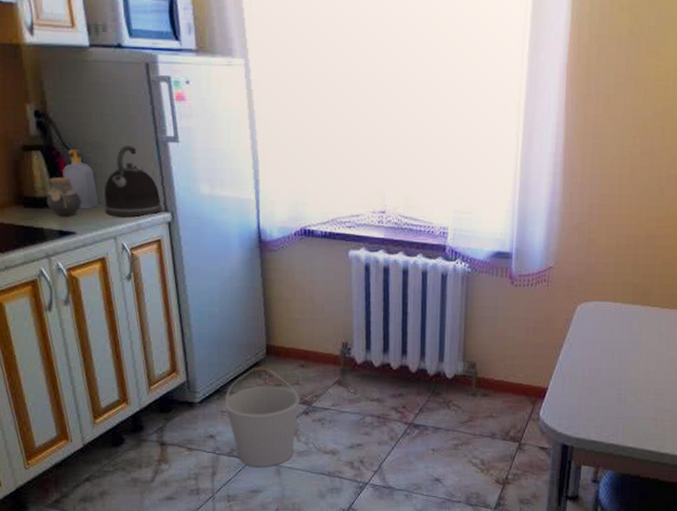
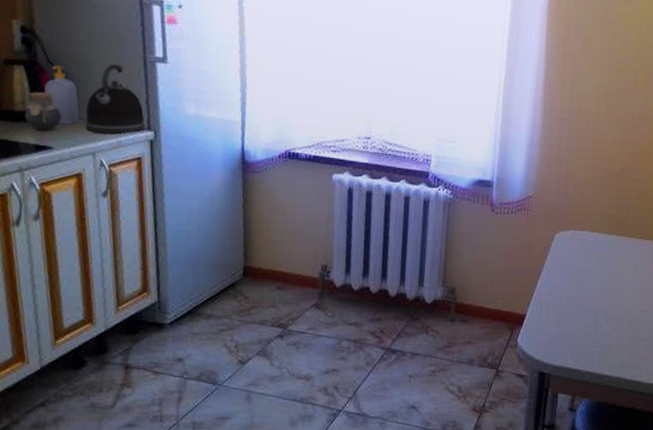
bucket: present [224,367,301,468] -> none [195,288,276,393]

